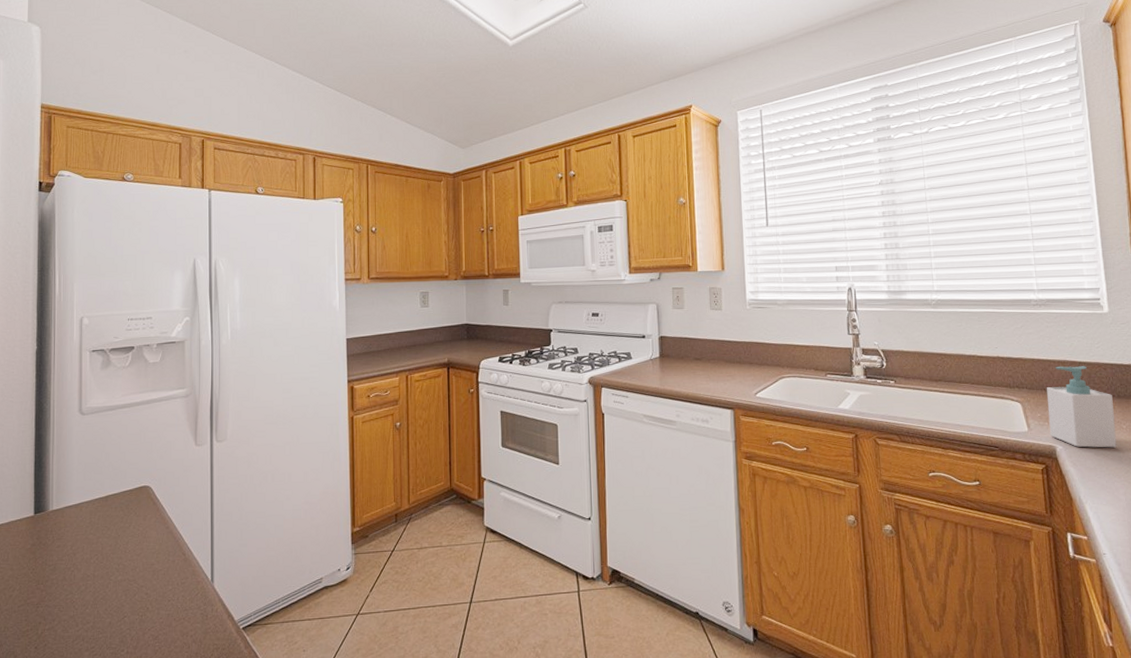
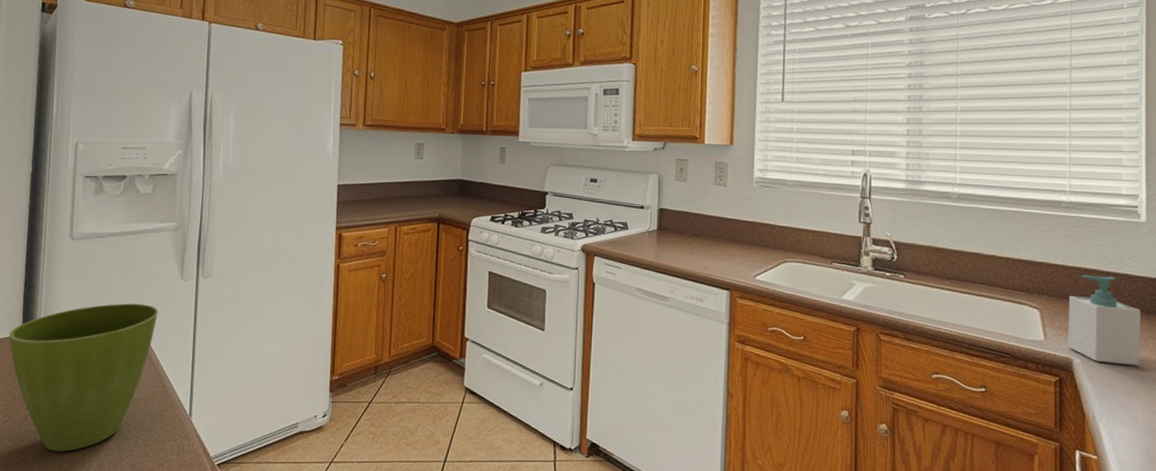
flower pot: none [21,473,174,632] -> present [9,303,158,452]

